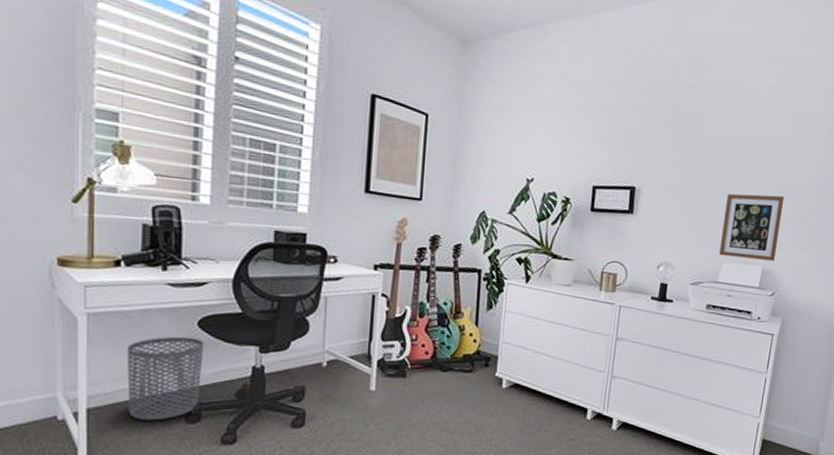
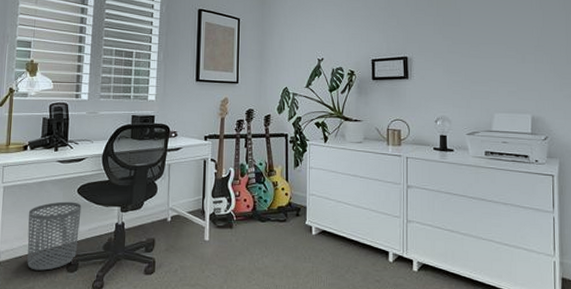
picture frame: present [719,193,785,261] -> none [488,52,542,109]

